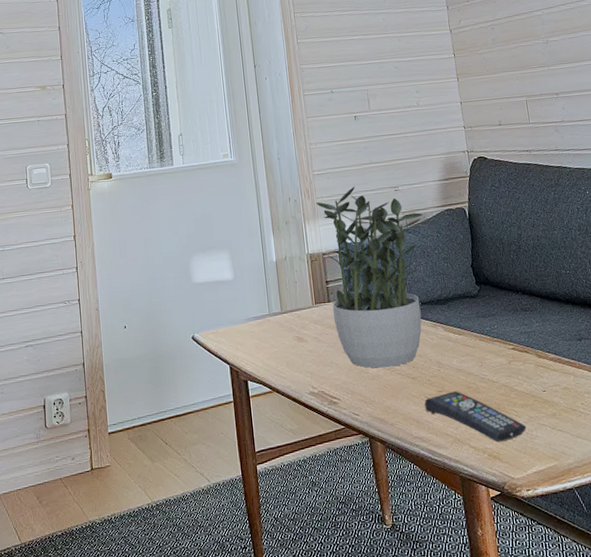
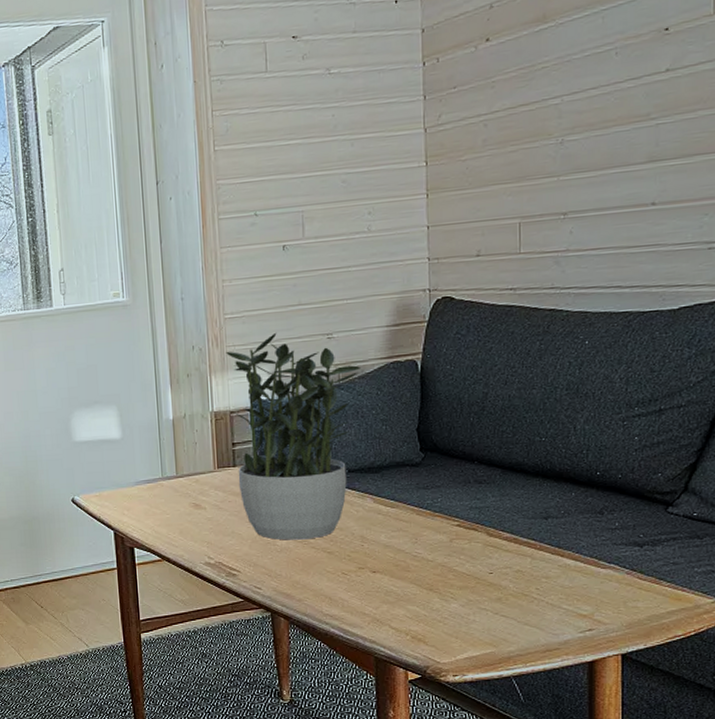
remote control: present [424,391,527,442] -> none [341,569,463,625]

